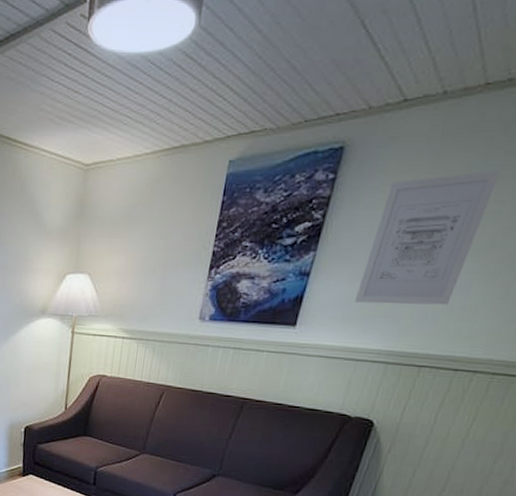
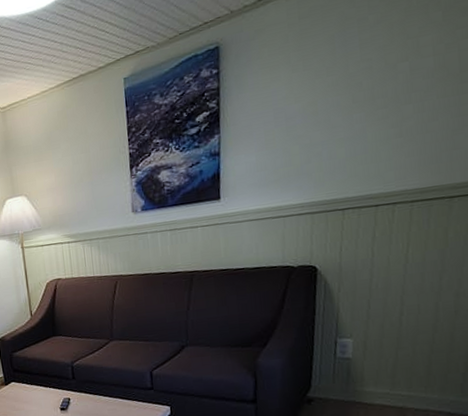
wall art: present [354,170,501,305] -> none [266,35,360,168]

